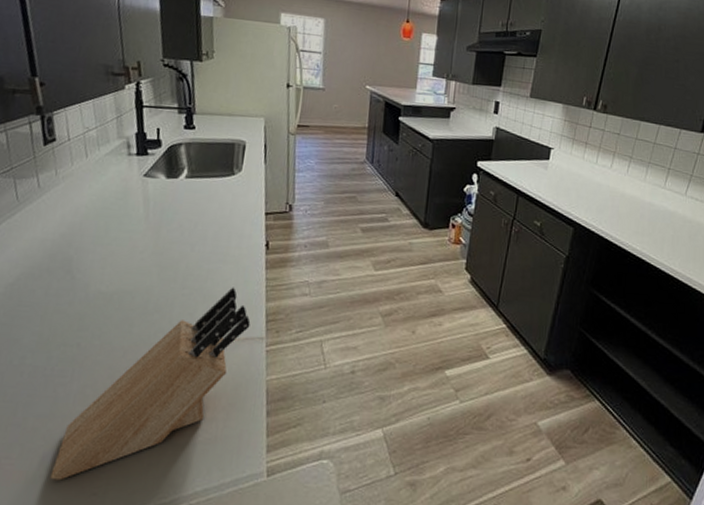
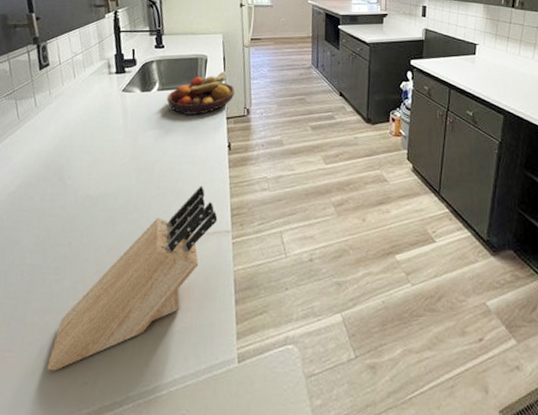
fruit bowl: none [195,159,277,209] -> present [166,70,235,116]

